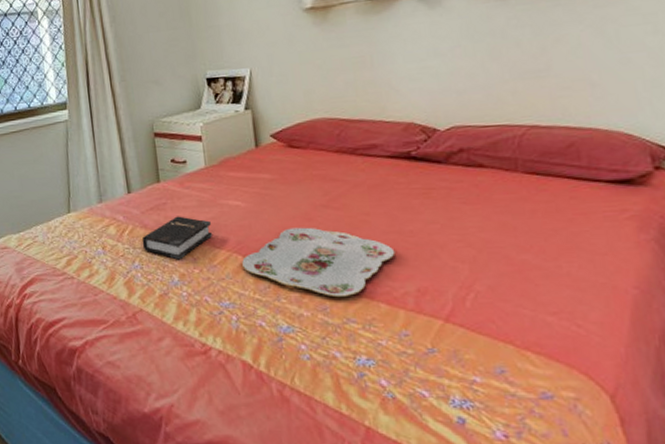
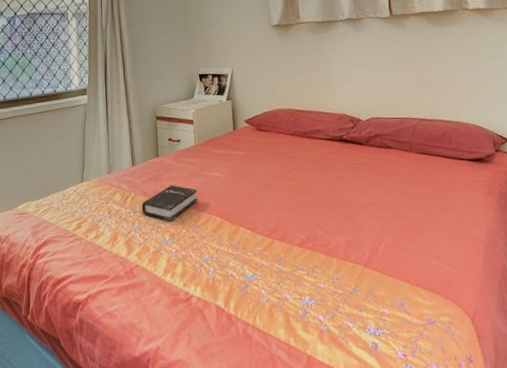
serving tray: present [242,227,395,298] -> none [220,194,331,250]

